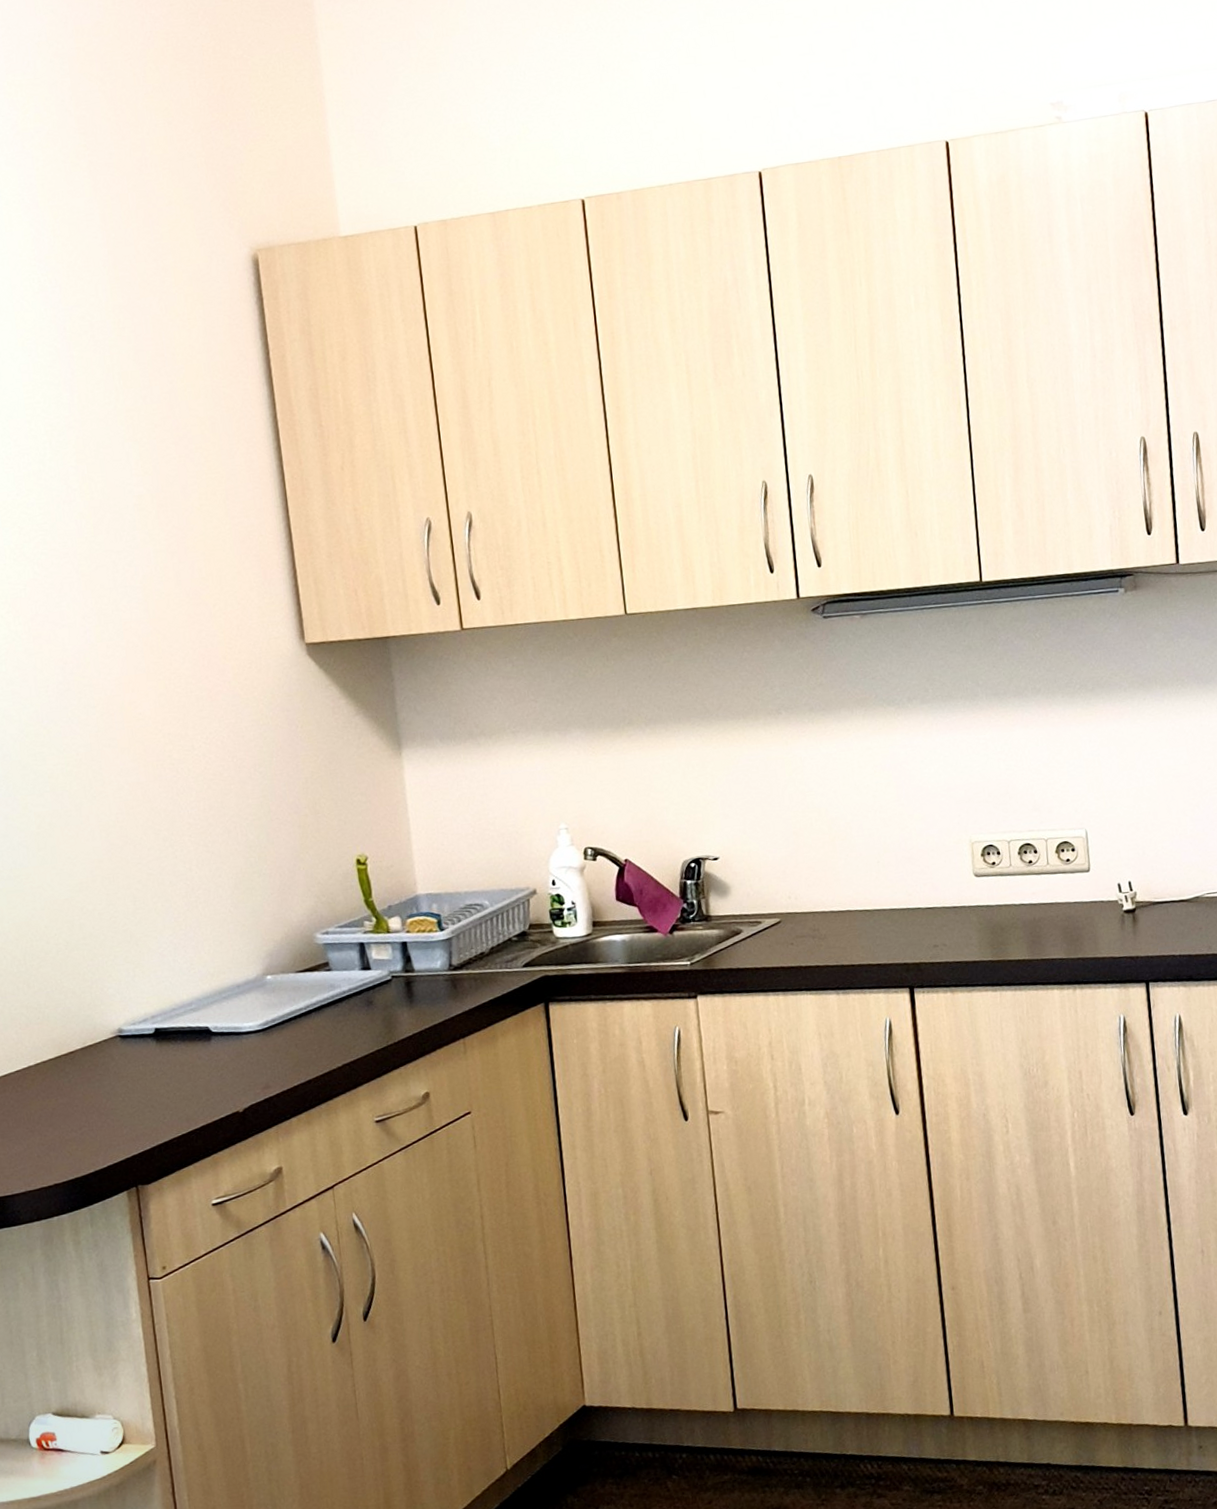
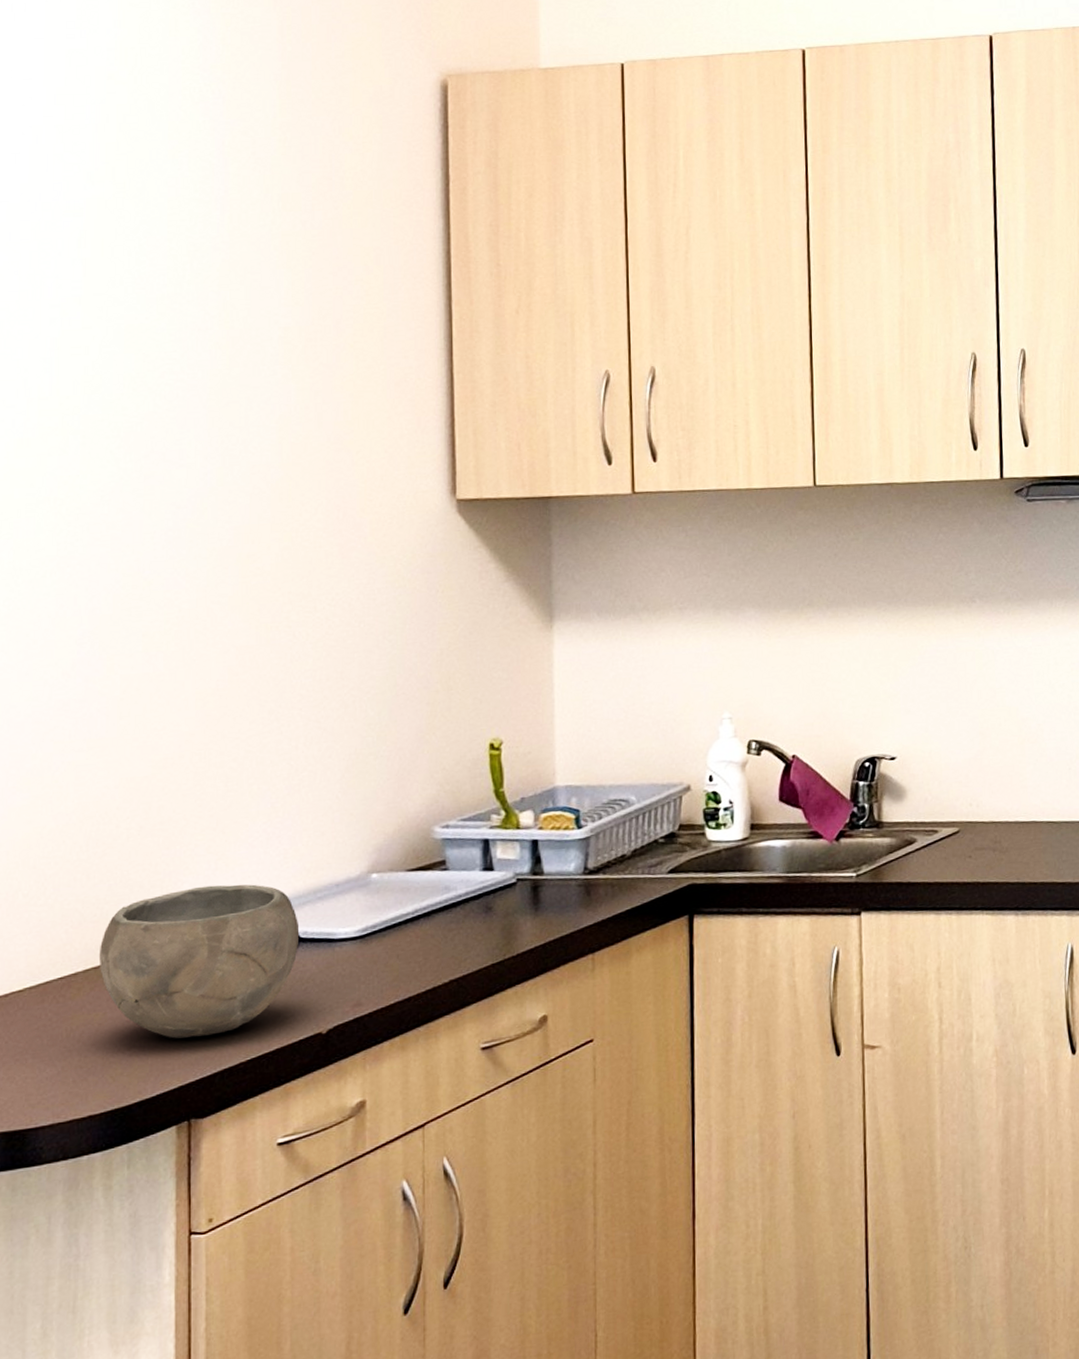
bowl: none [45,988,211,1119] -> present [98,884,300,1039]

